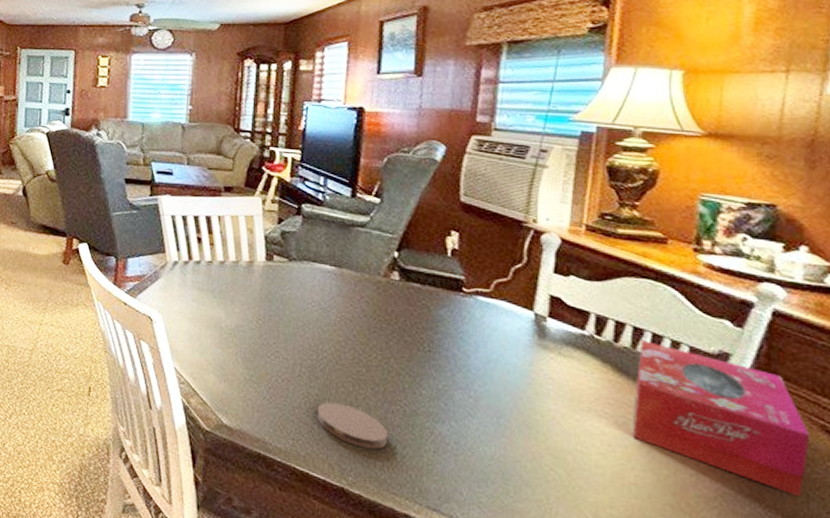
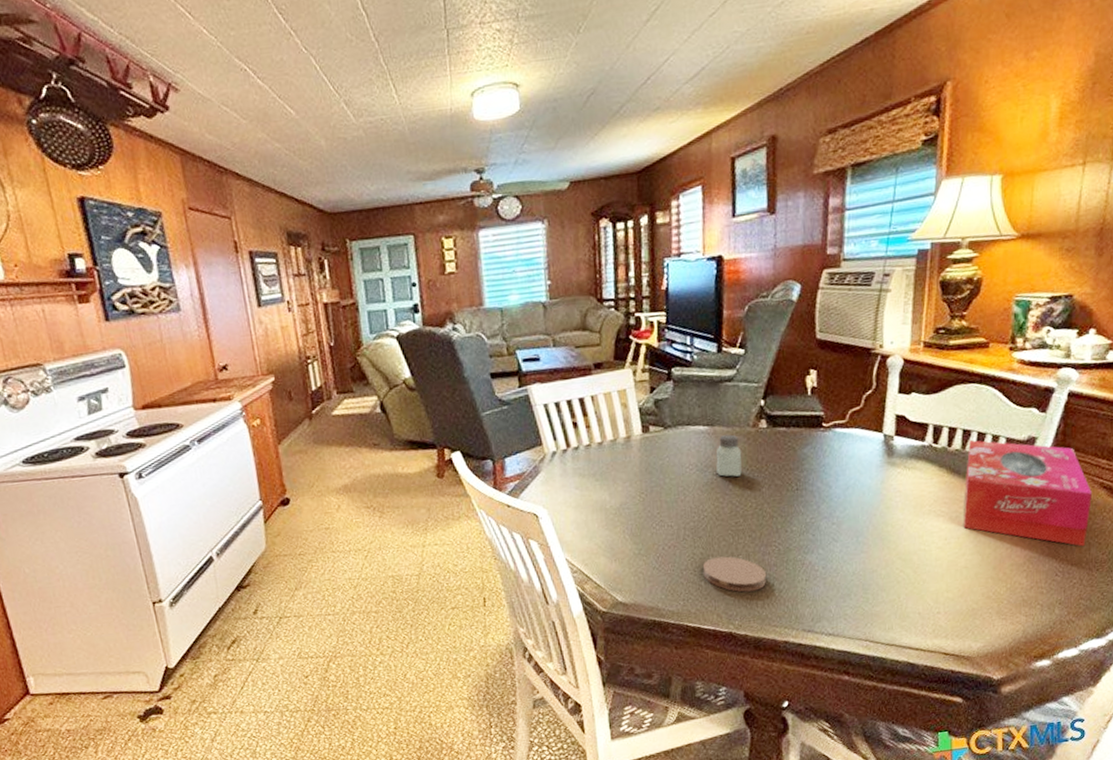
saltshaker: none [341,279,370,324] -> present [716,434,742,477]

